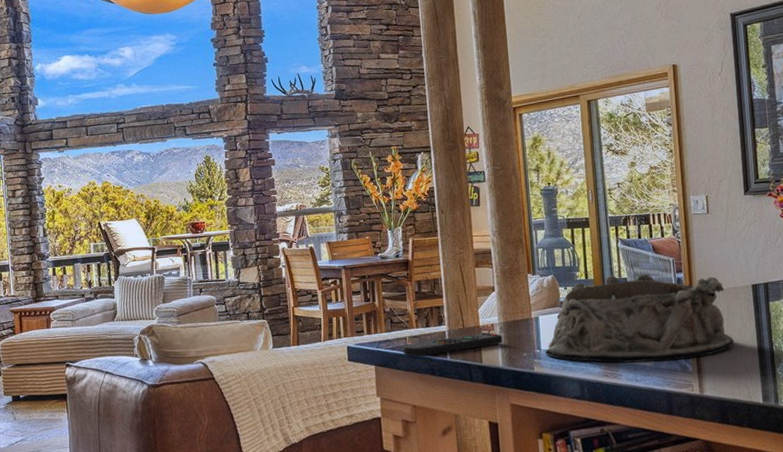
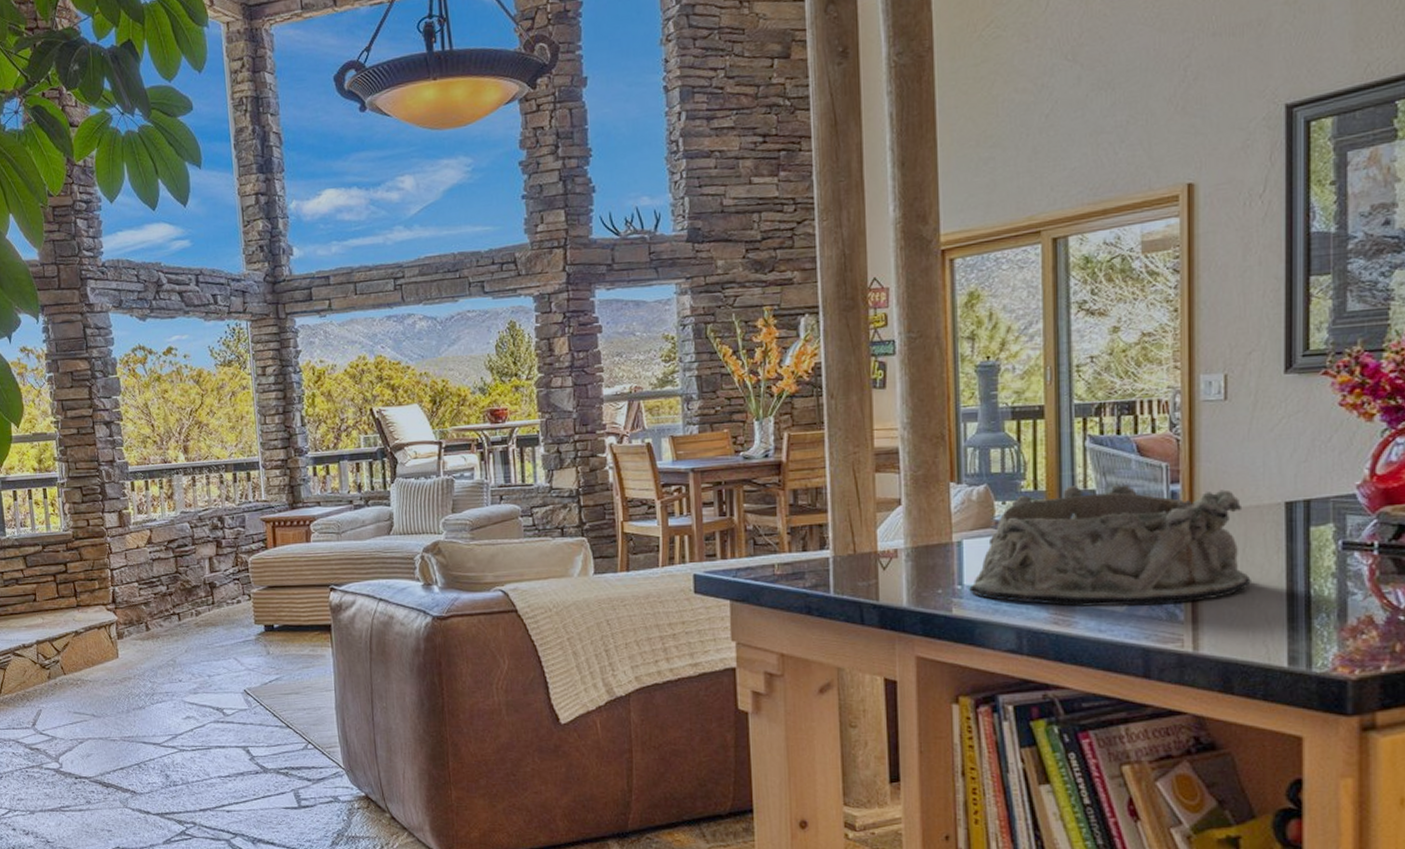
remote control: present [403,332,503,357] -> none [769,560,909,590]

